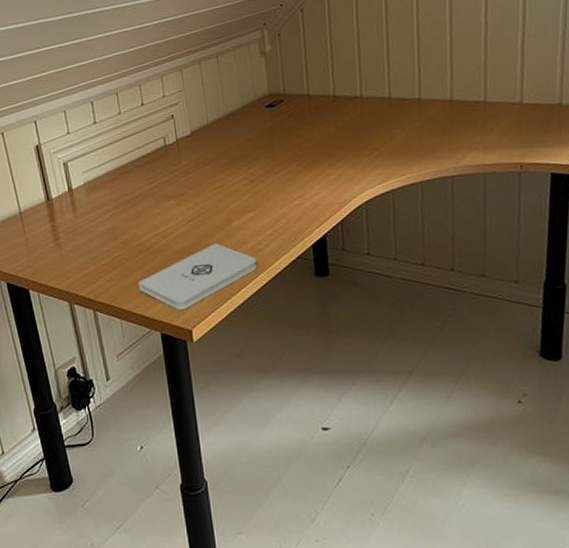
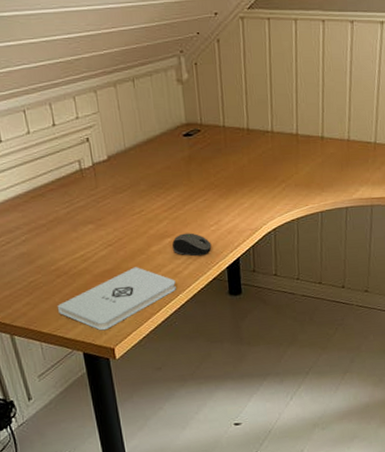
computer mouse: none [253,207,296,233] -> present [171,233,212,256]

